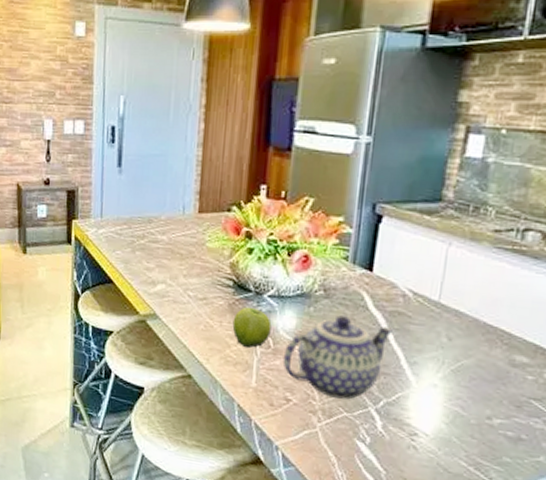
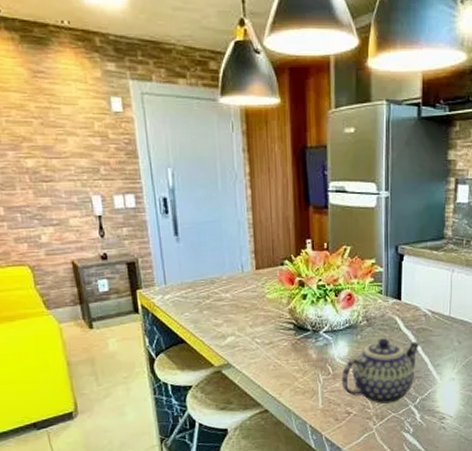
fruit: present [232,306,272,348] -> none [297,343,329,377]

